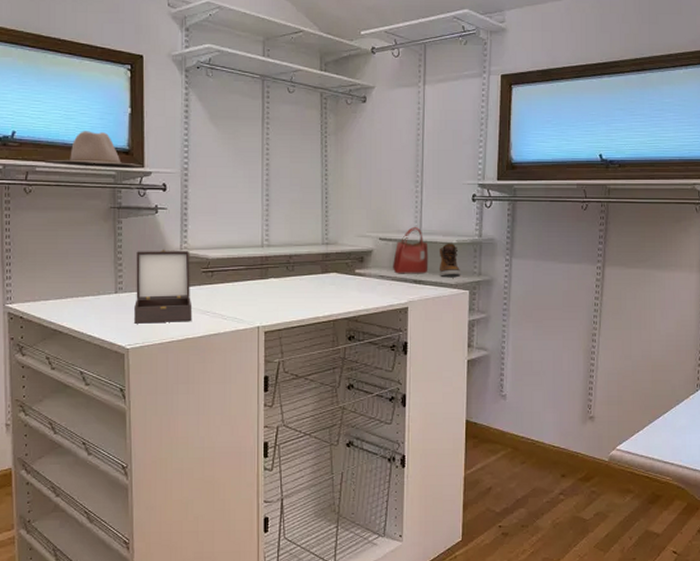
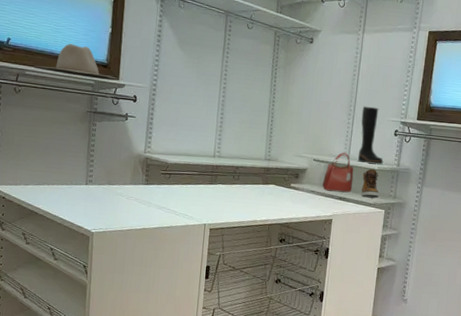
jewelry box: present [134,248,193,324] -> none [100,151,152,214]
boot: none [431,169,462,237] -> present [358,106,384,165]

